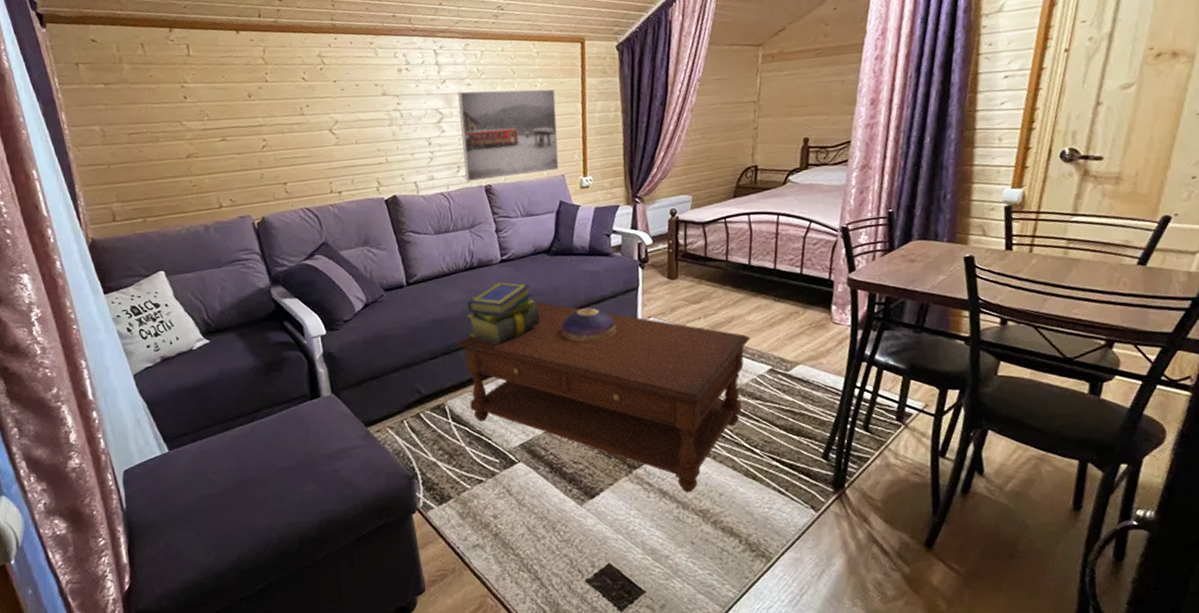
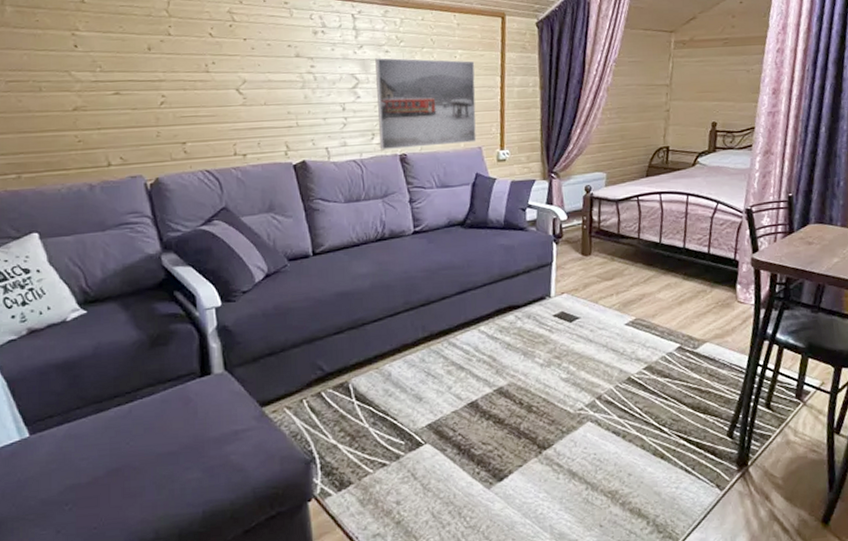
coffee table: present [458,302,750,493] -> none [365,275,660,474]
stack of books: present [467,281,541,345] -> none [376,253,453,320]
decorative bowl: present [560,307,617,343] -> none [473,282,530,318]

